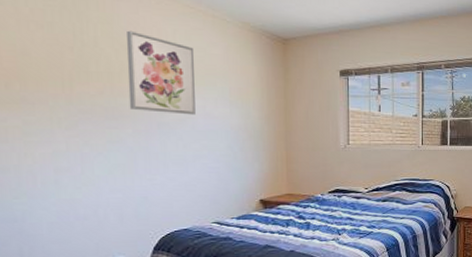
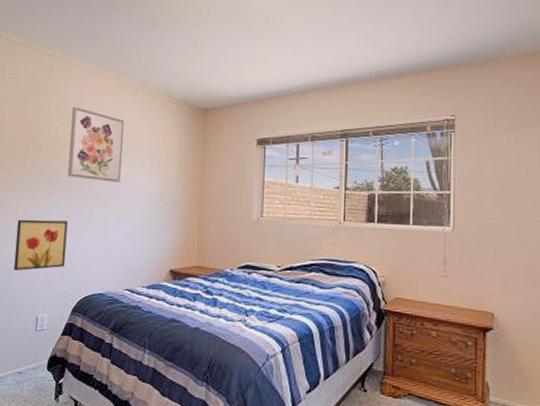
wall art: none [70,158,139,215] -> present [14,219,68,271]

